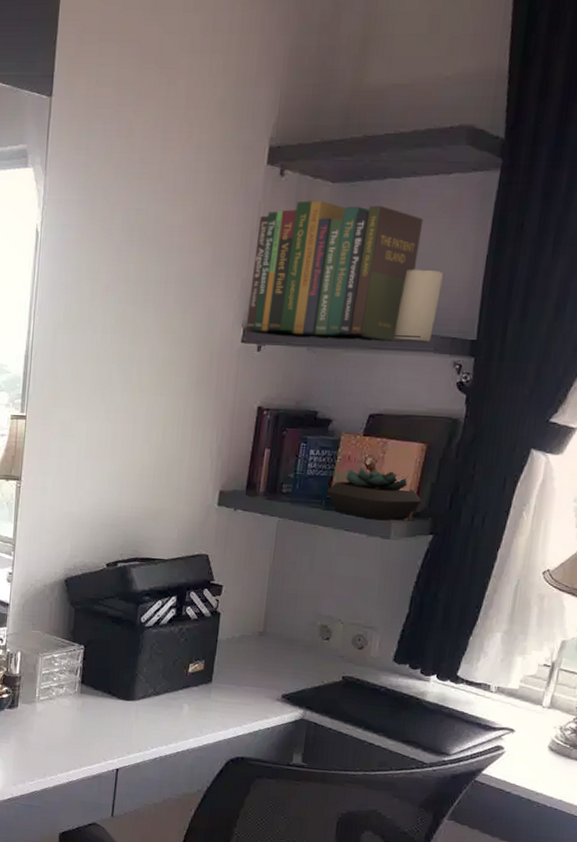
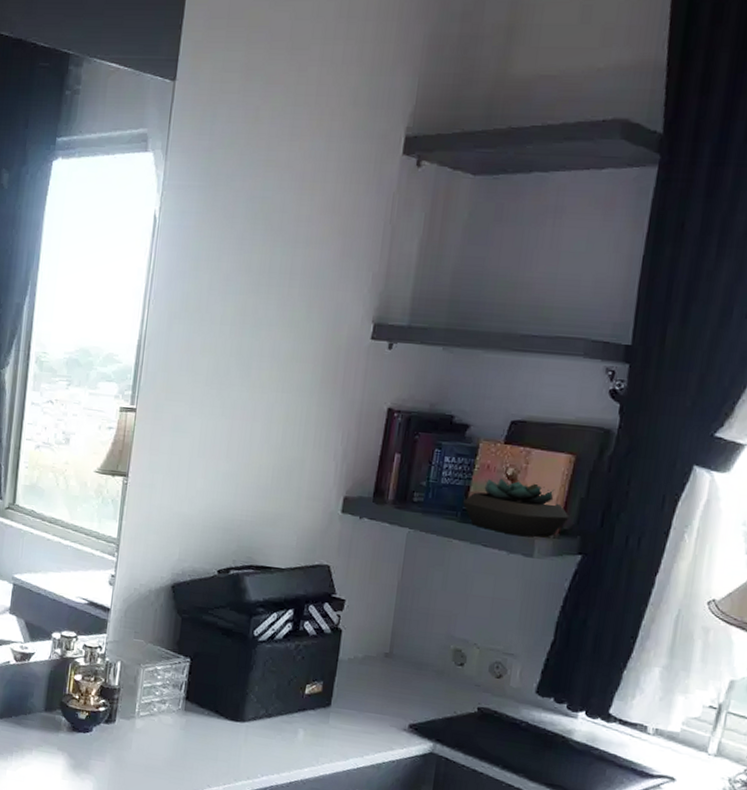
books: present [245,201,424,342] -> none [375,193,573,345]
candle: present [393,269,443,343] -> none [539,267,595,346]

